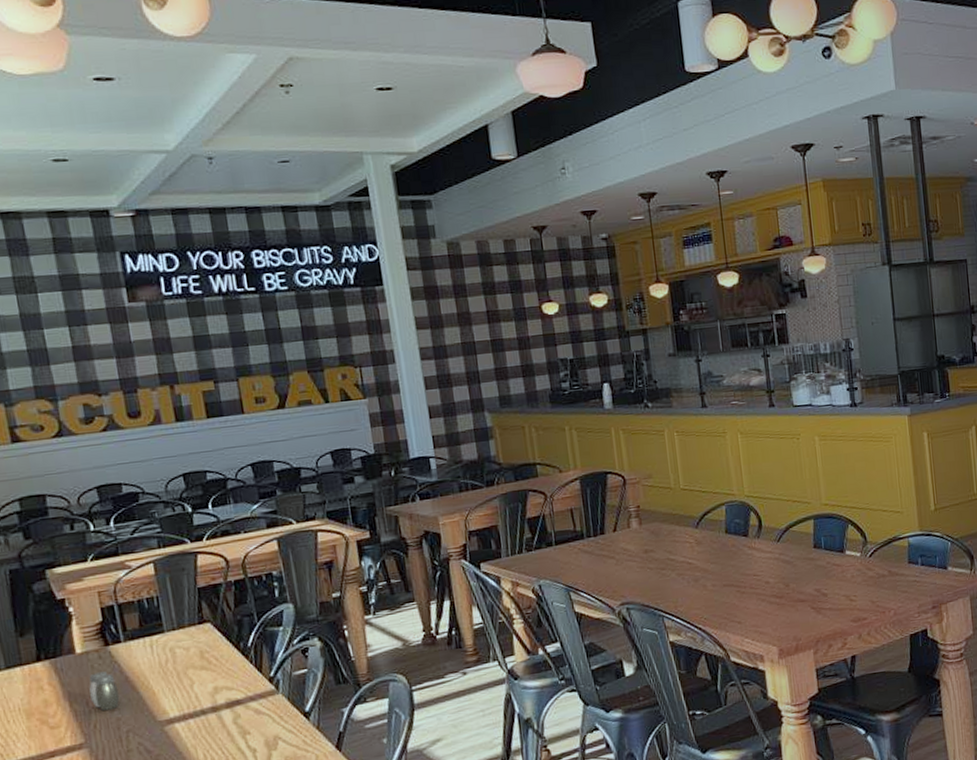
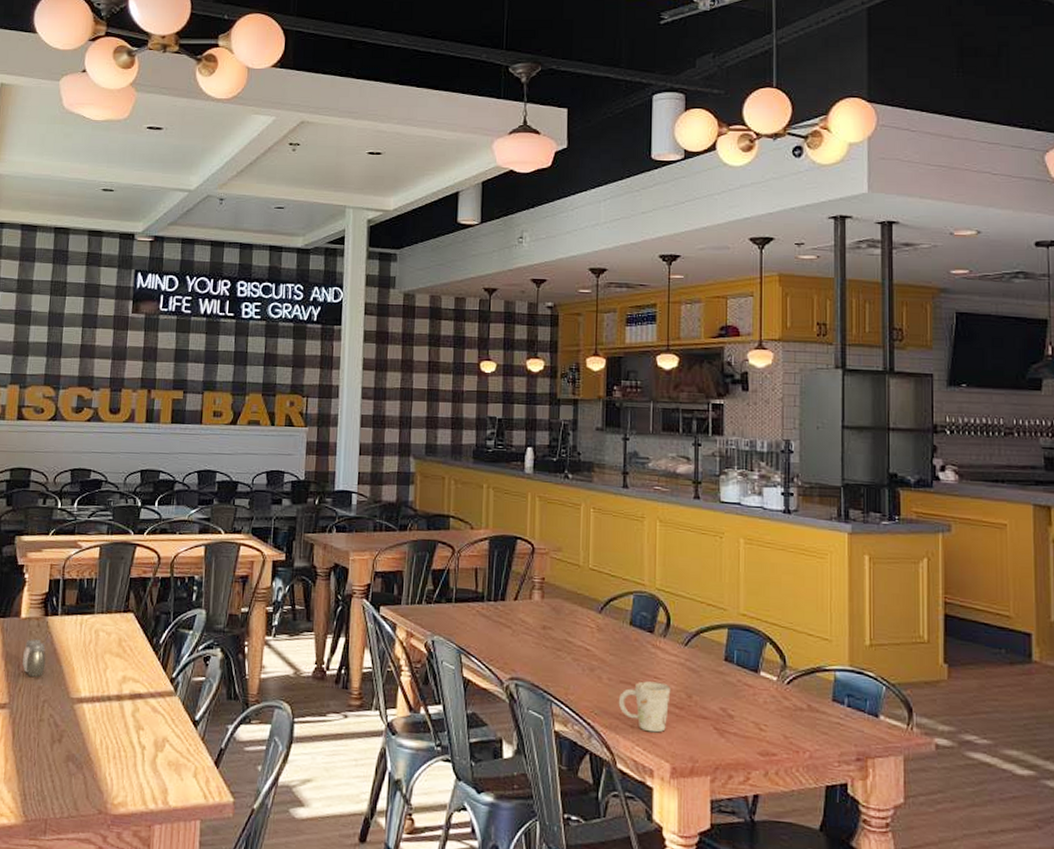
mug: none [724,578,770,624] -> present [618,681,671,733]

